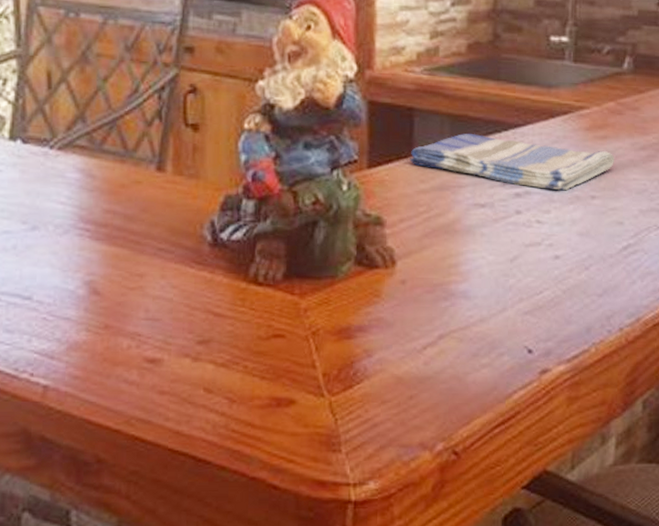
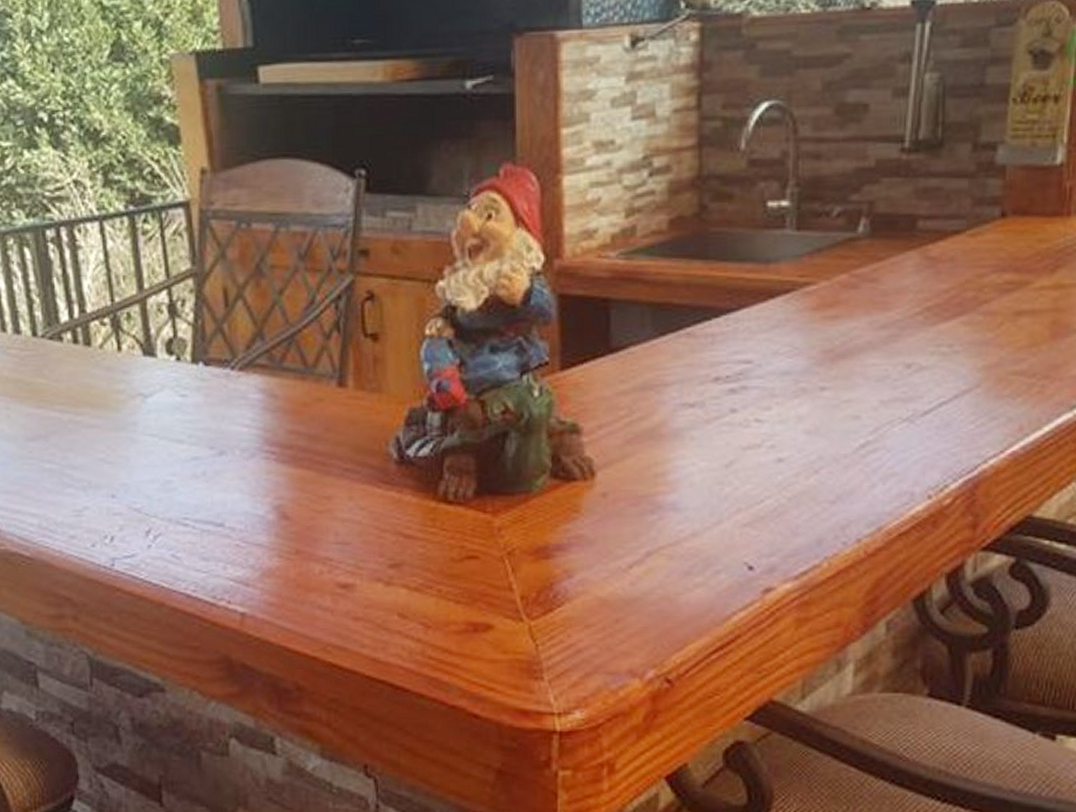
dish towel: present [409,134,614,190] -> none [607,324,848,382]

